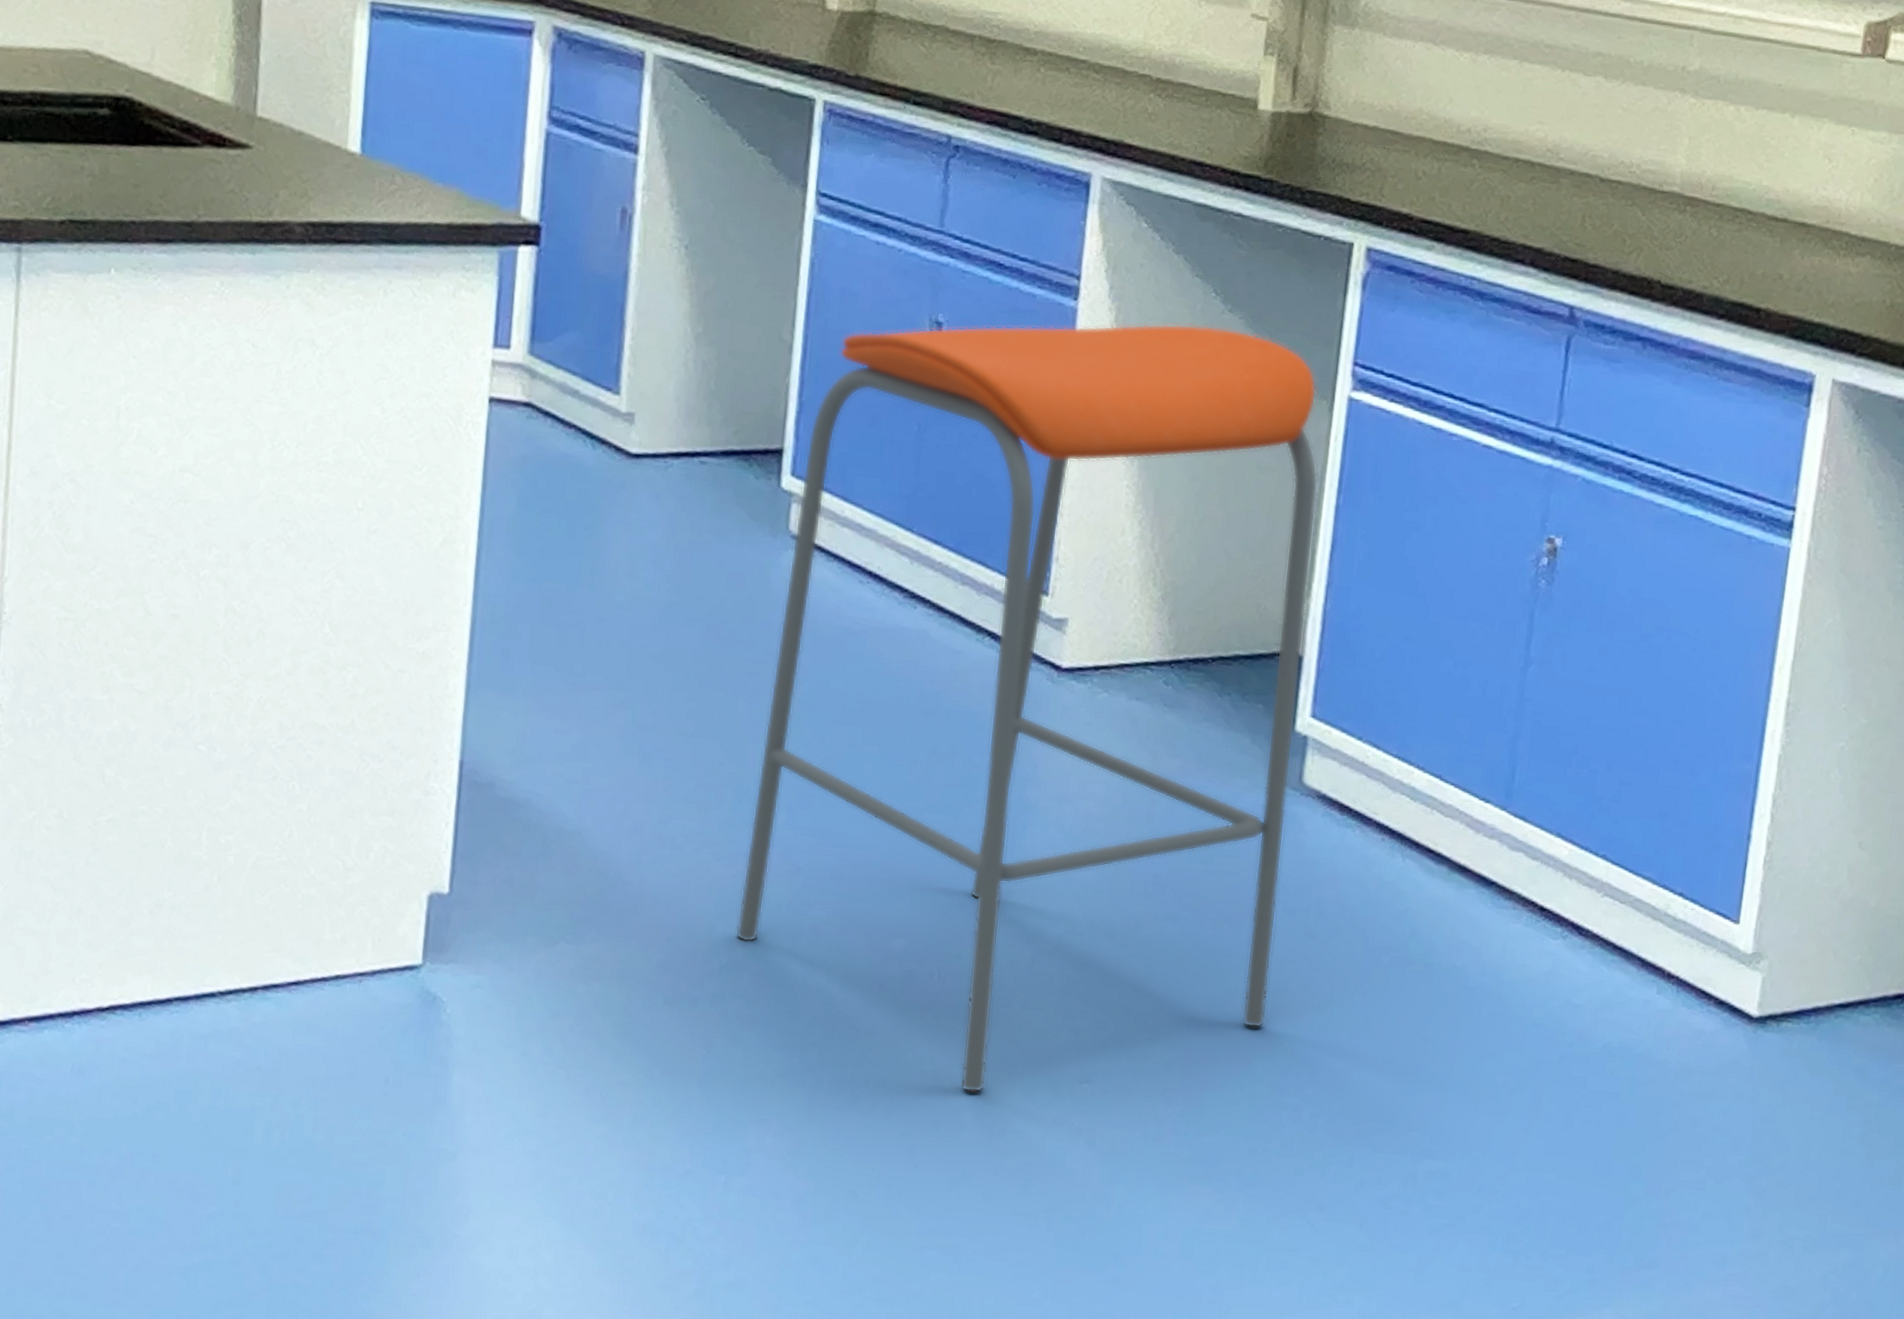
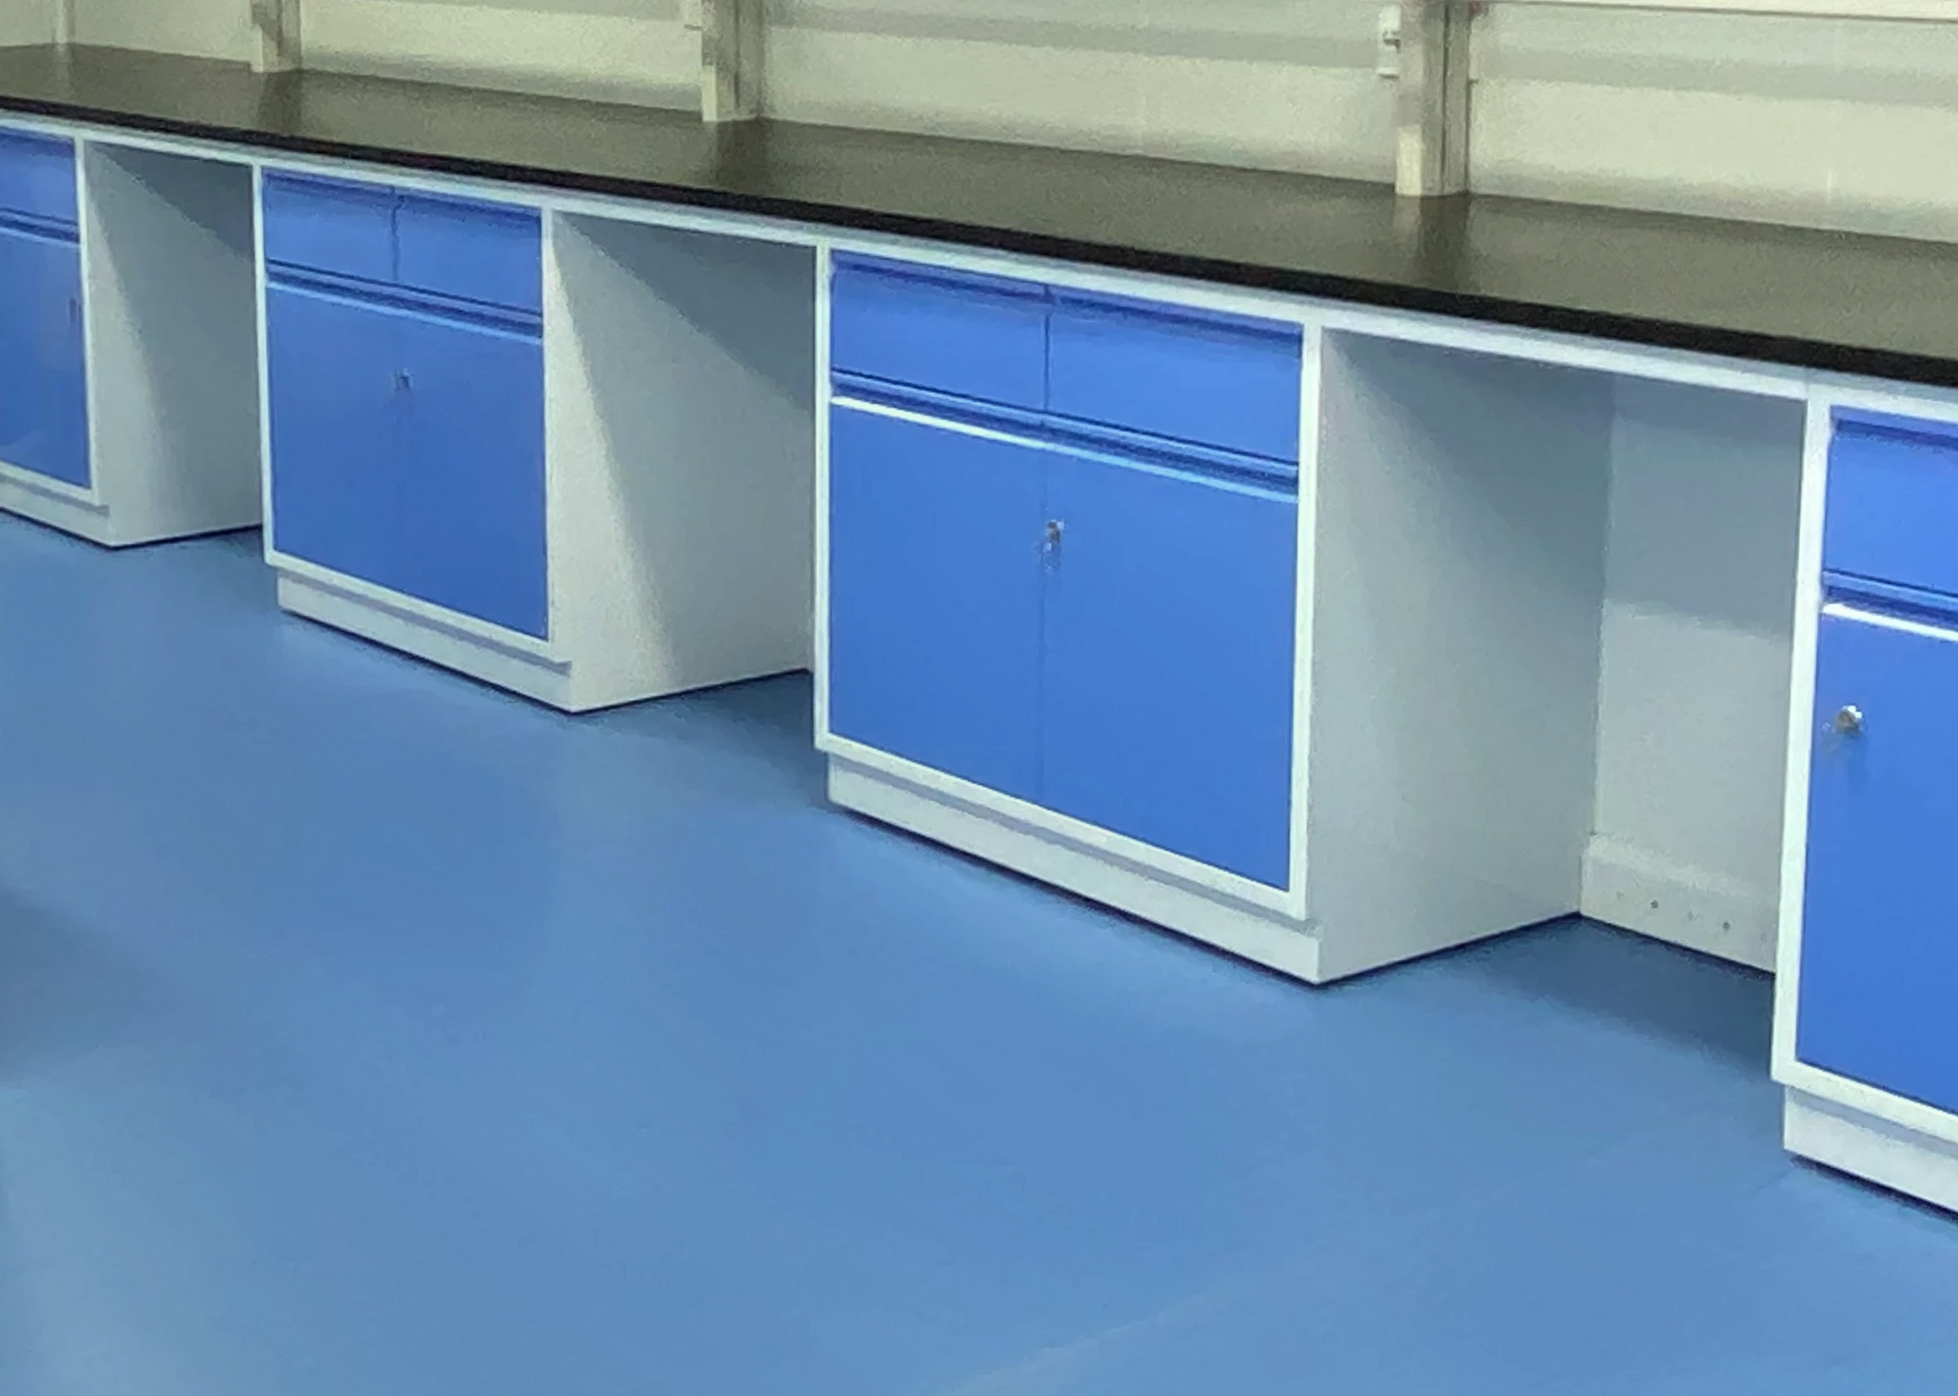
bar stool: present [735,323,1318,1093] -> none [273,348,820,1150]

